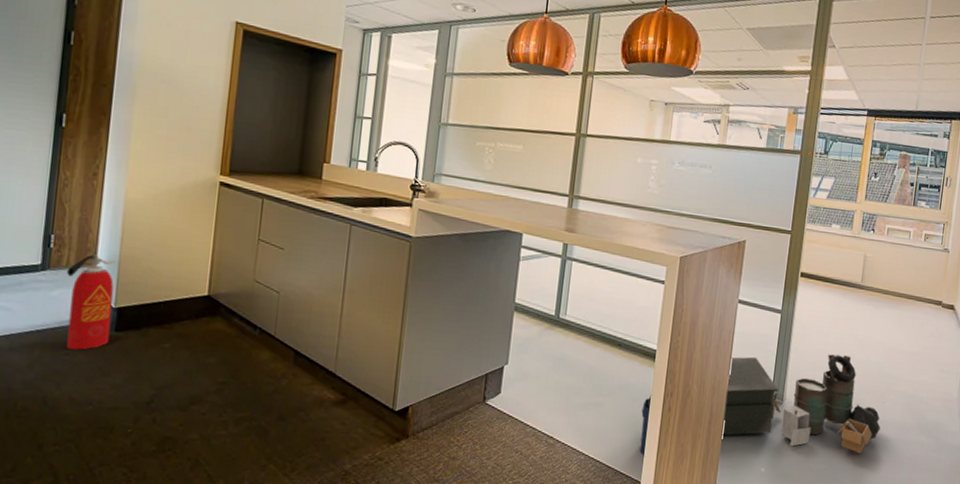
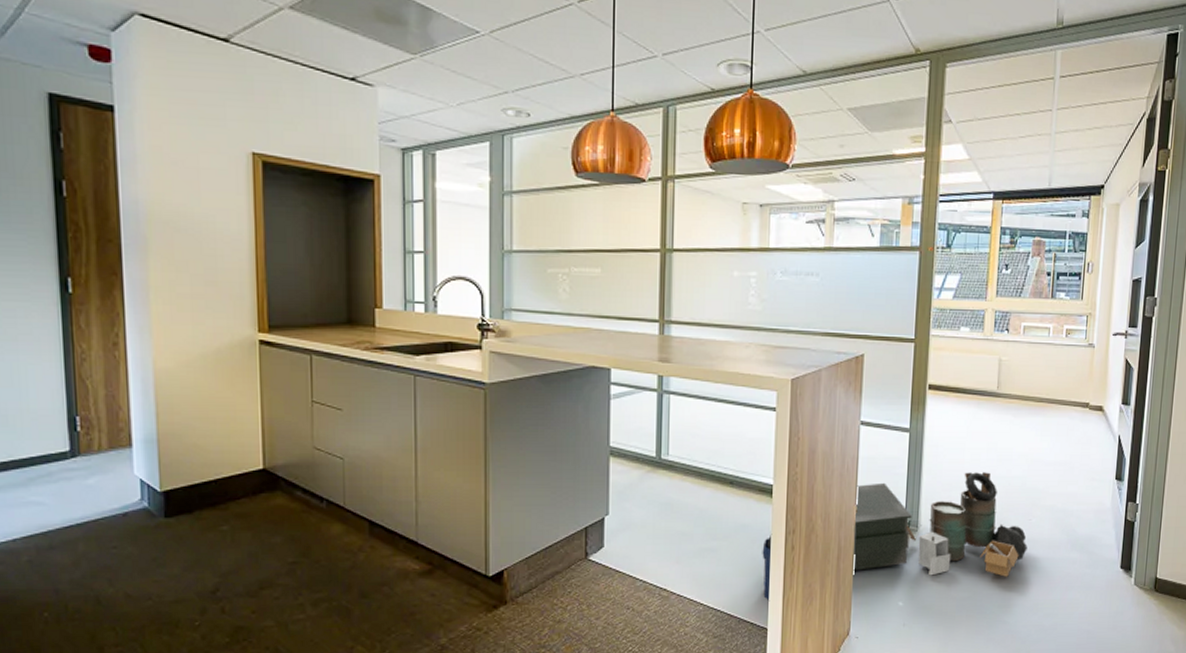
fire extinguisher: present [66,254,116,350] -> none [100,434,160,542]

